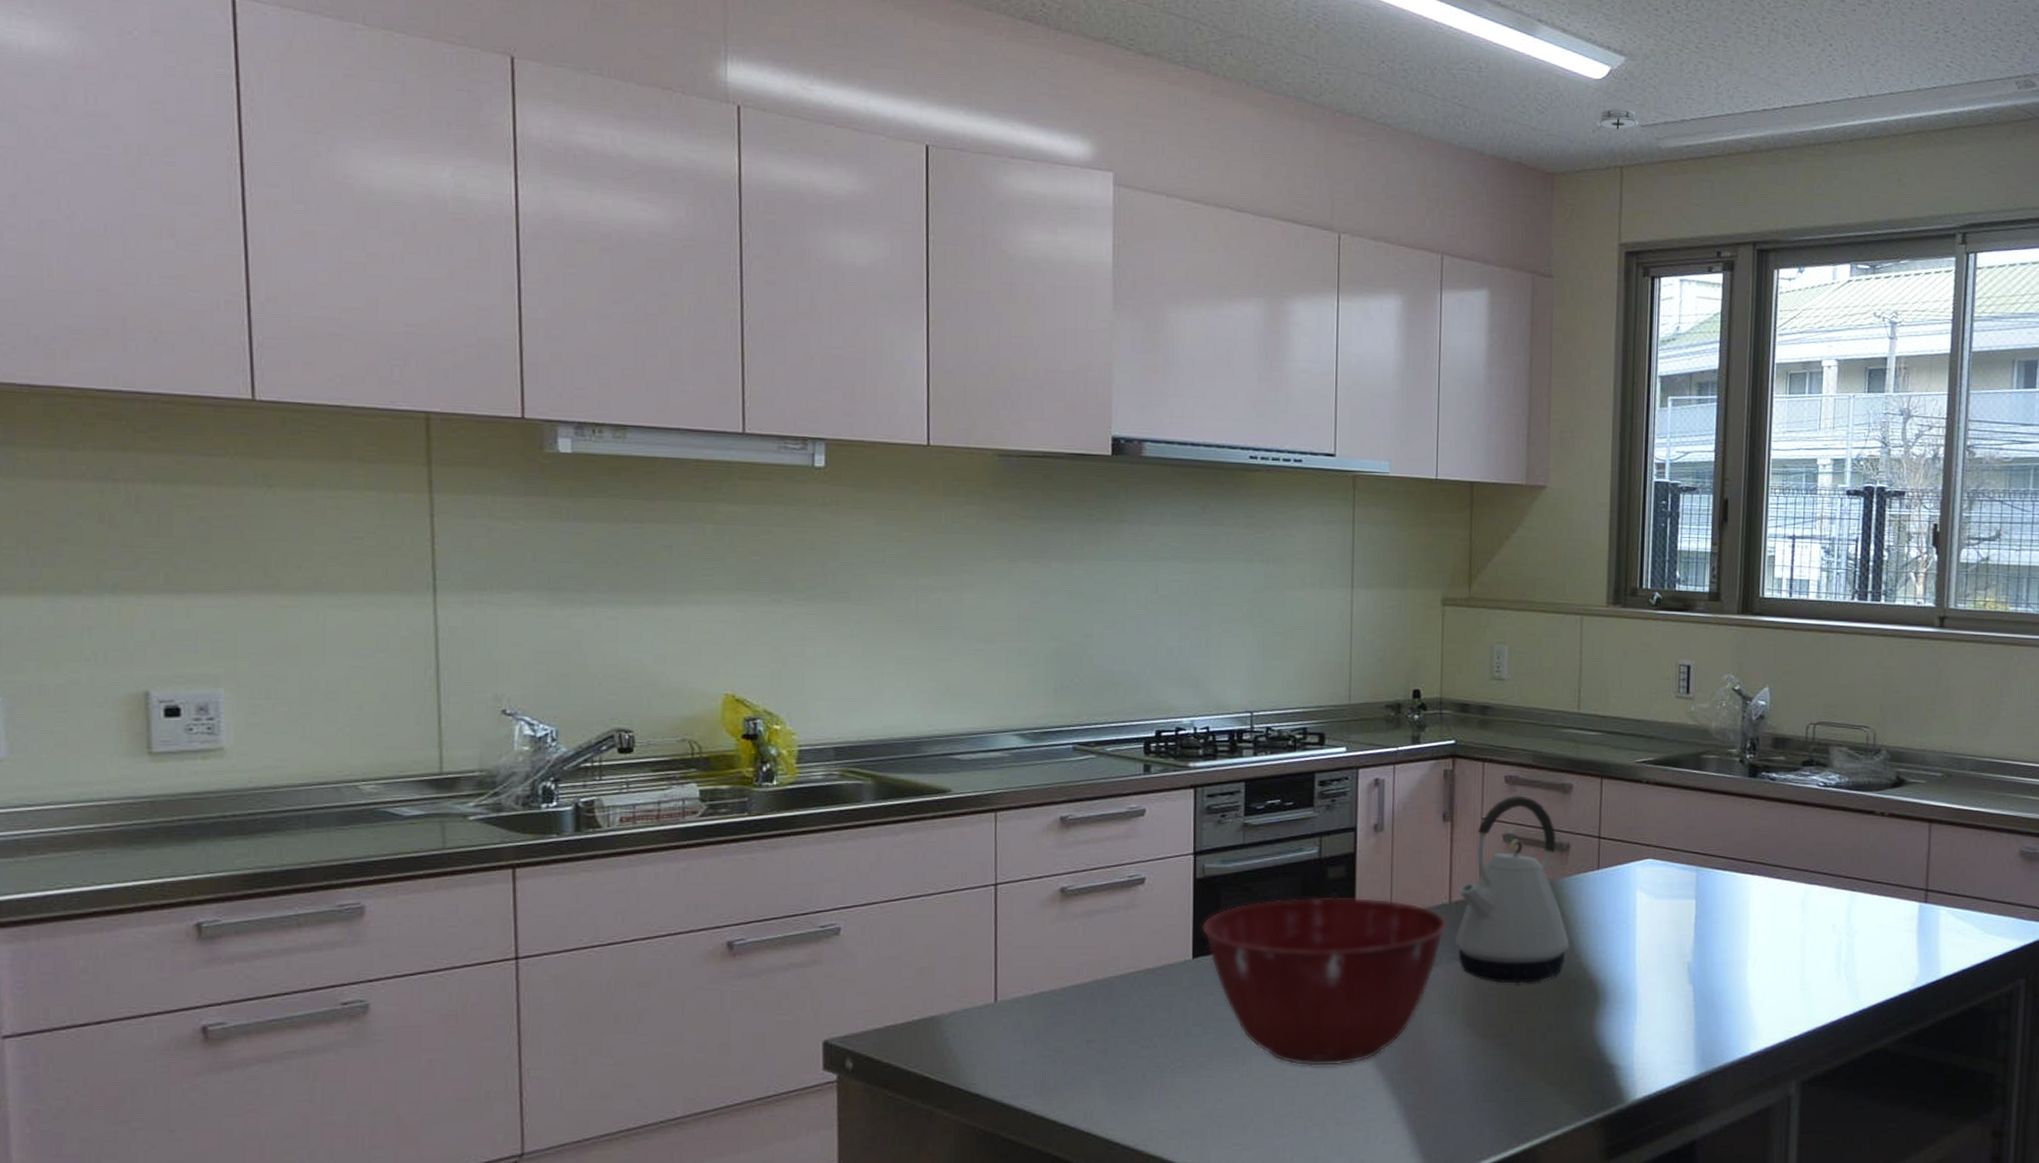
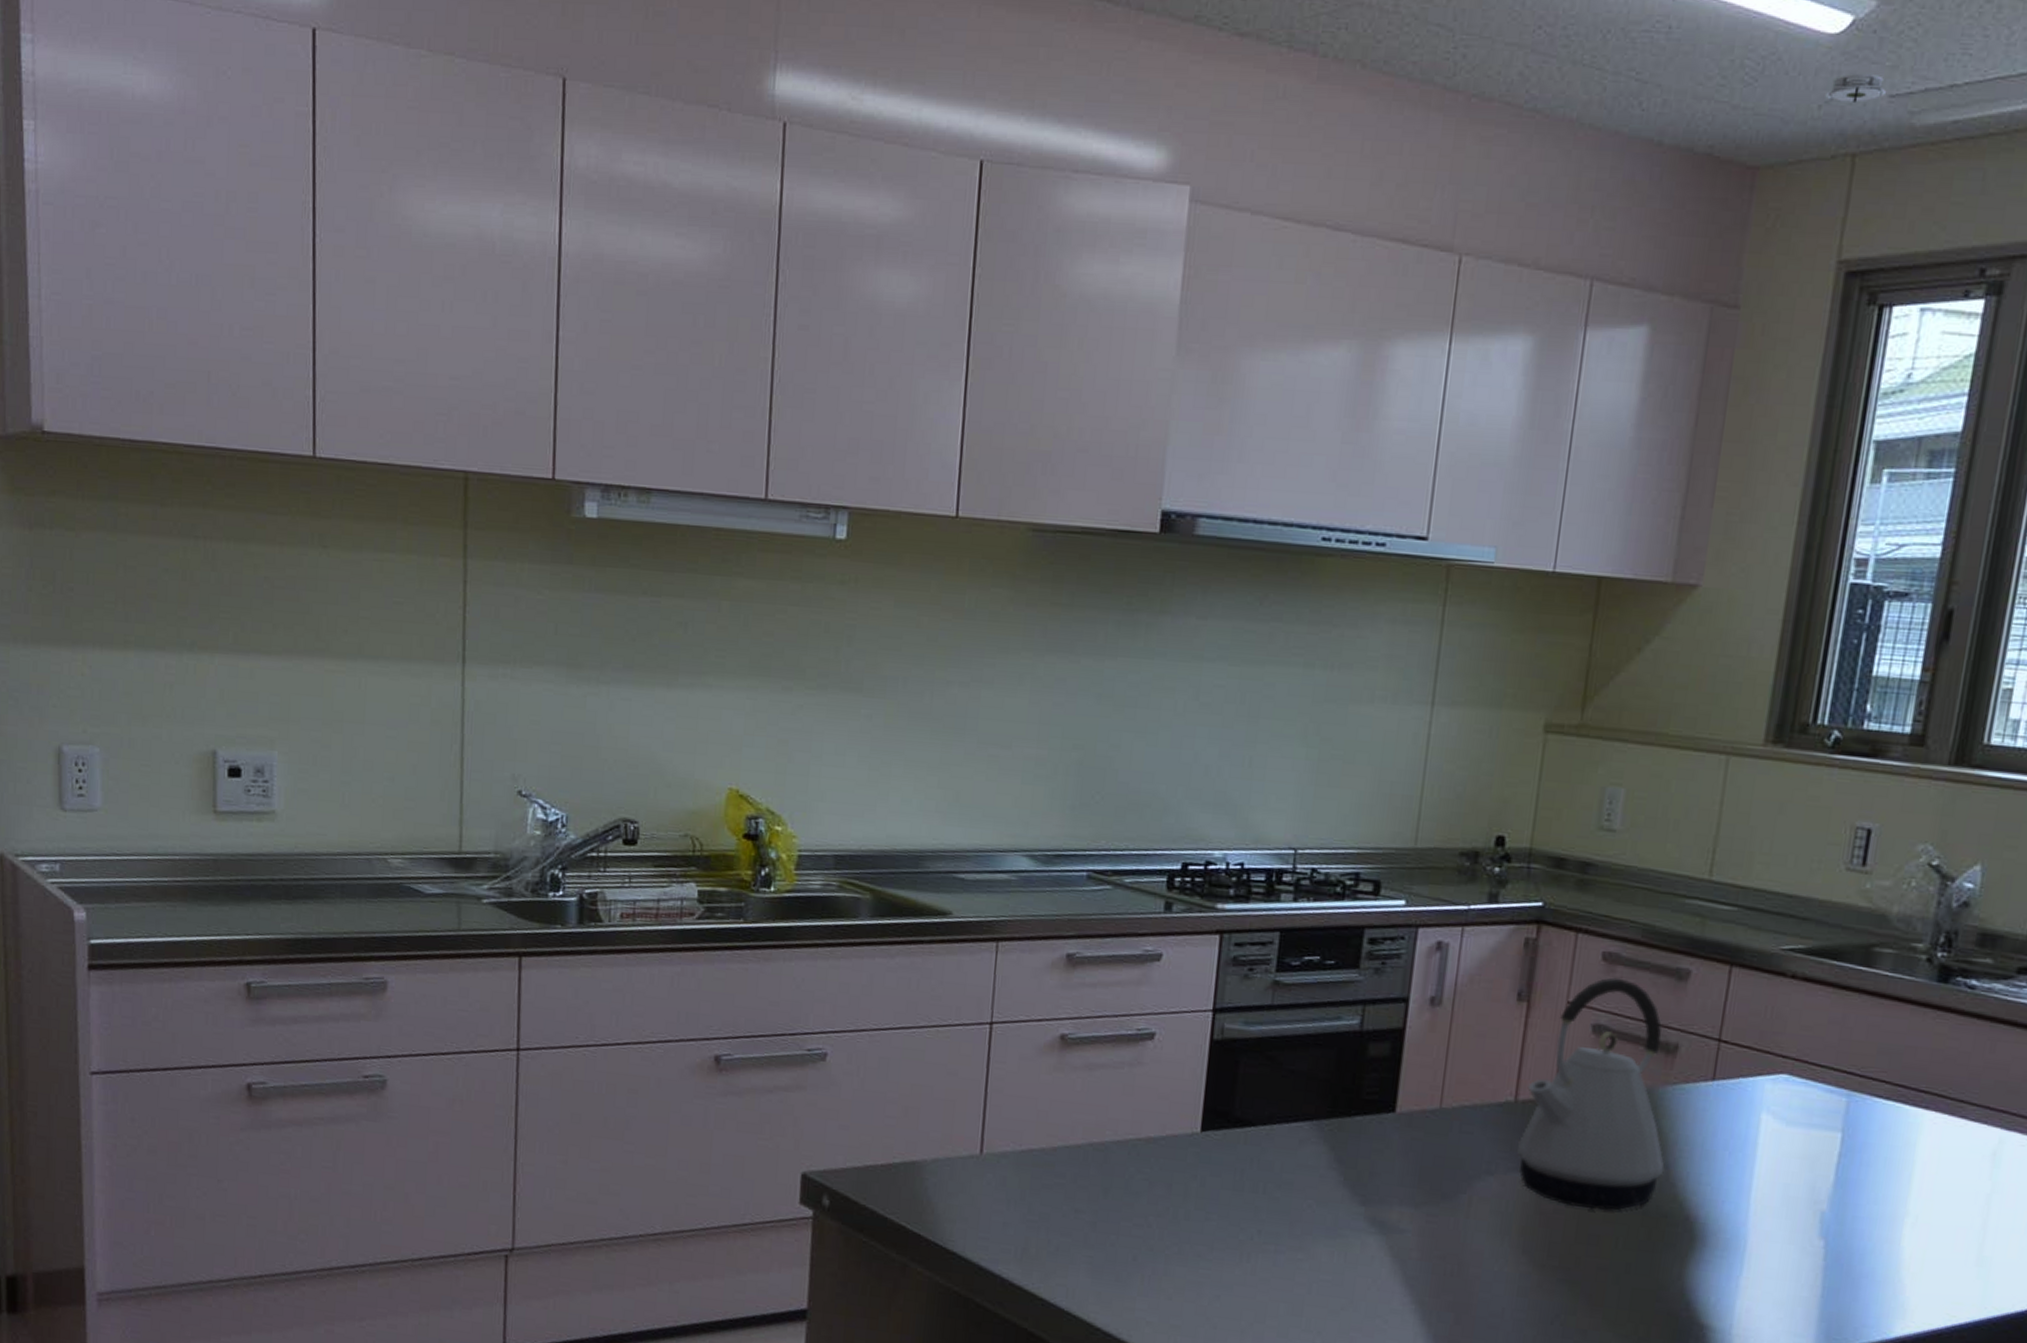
mixing bowl: present [1201,897,1447,1067] -> none [1213,1073,1510,1279]

